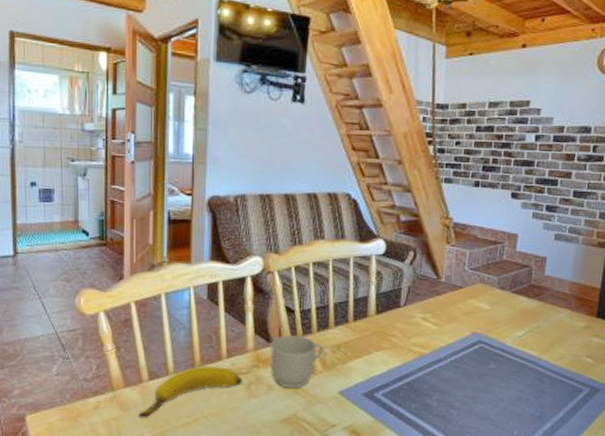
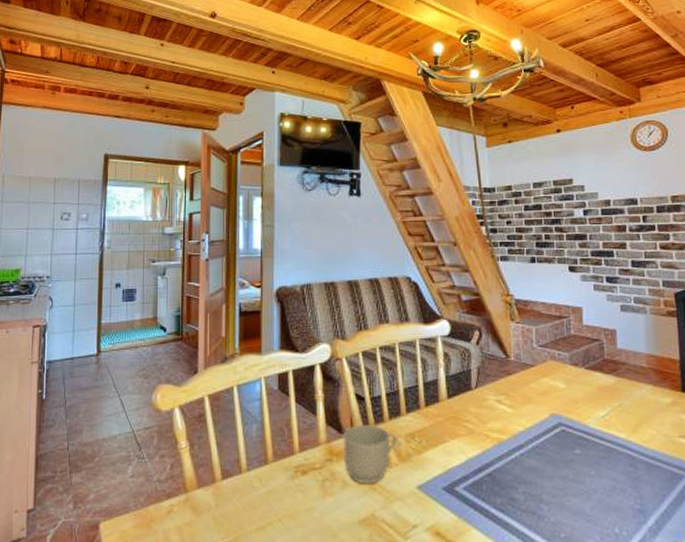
banana: present [138,366,243,418] -> none [211,461,316,523]

